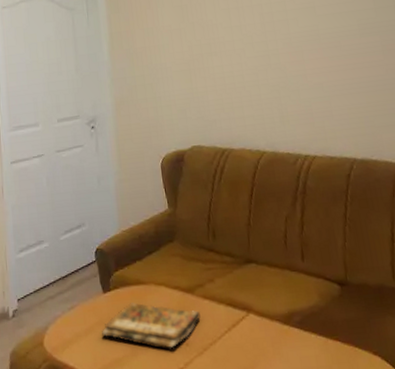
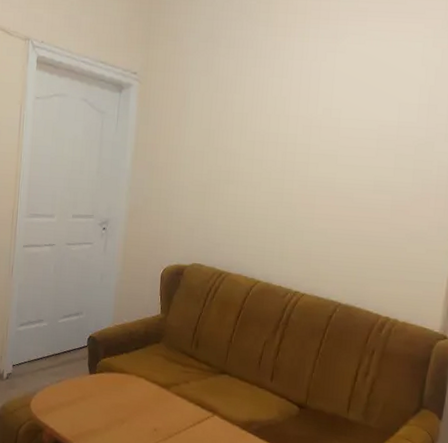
book: present [102,303,201,350] -> none [82,387,171,431]

